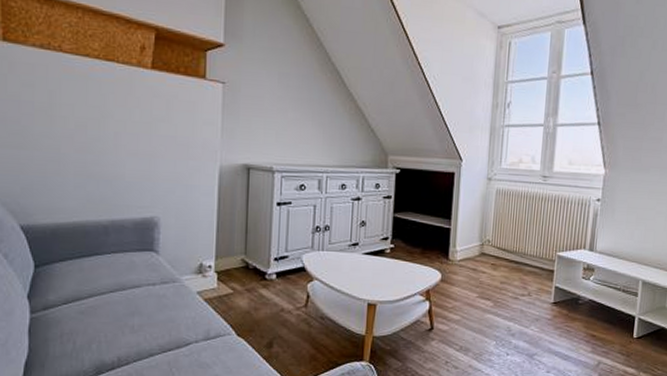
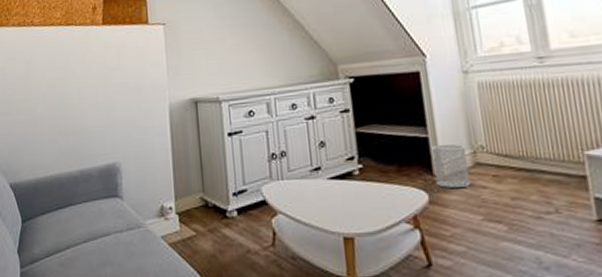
wastebasket: none [449,235,477,271] -> present [430,143,470,188]

